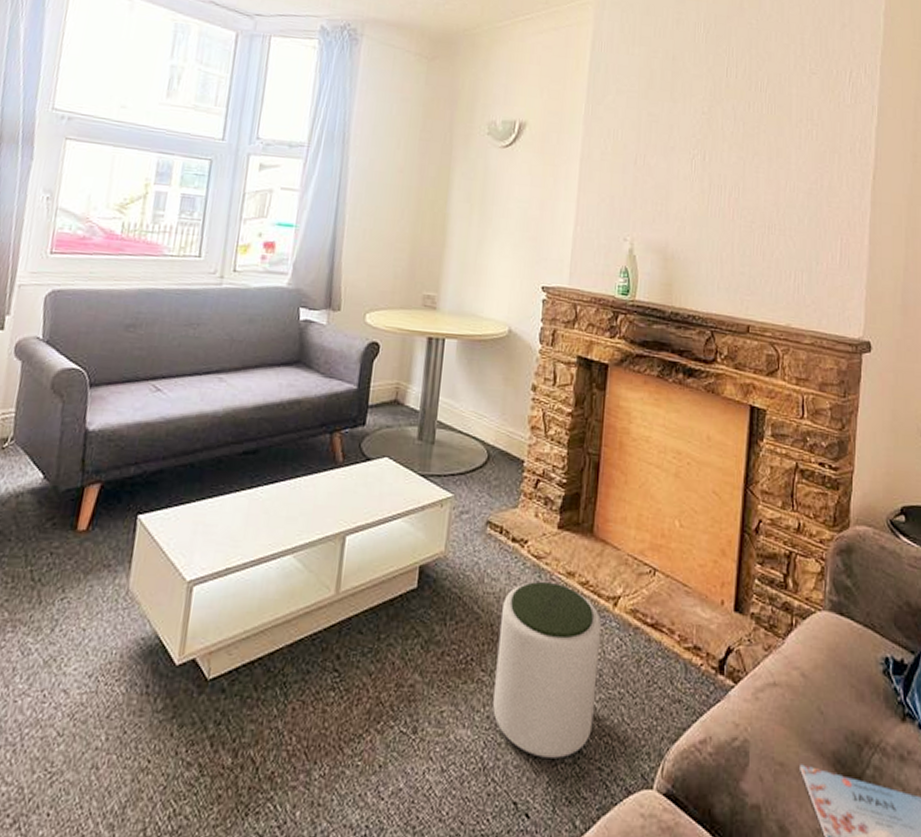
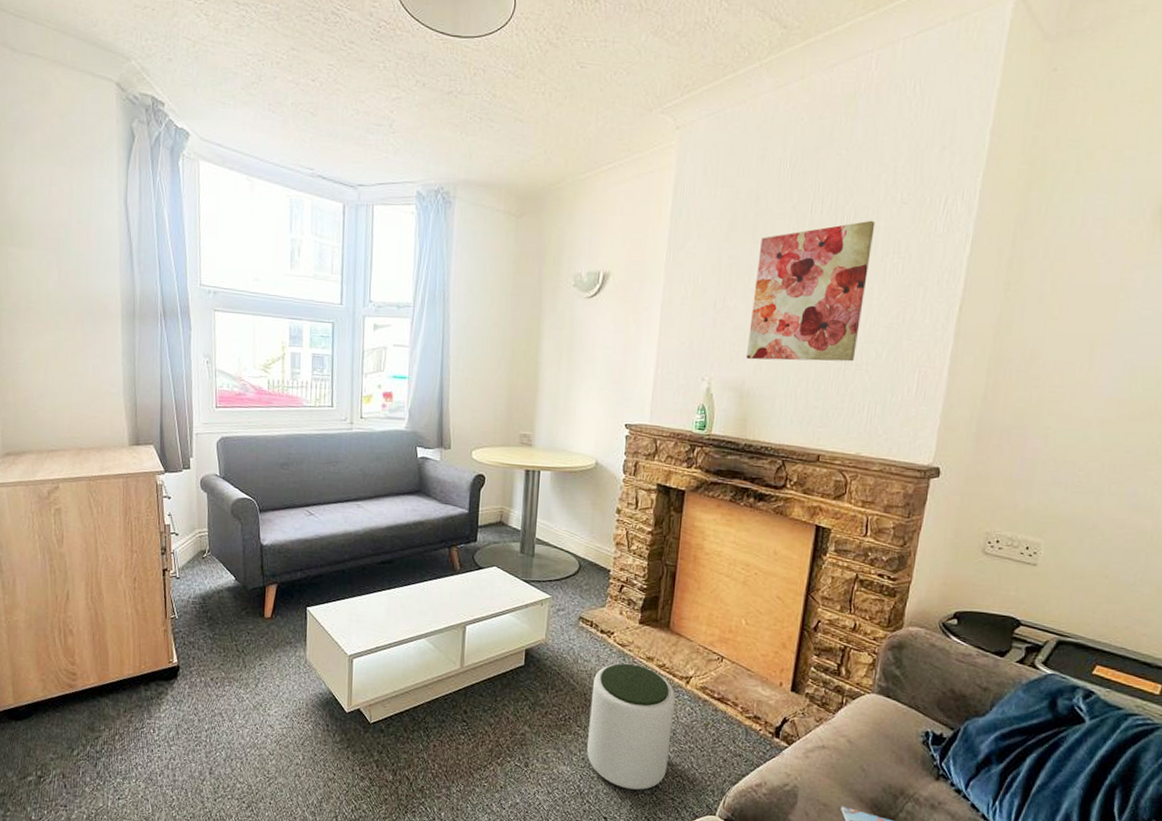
wall art: none [670,87,788,227] -> present [747,220,876,362]

